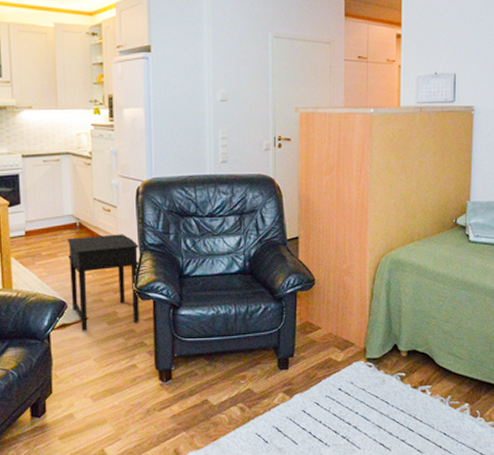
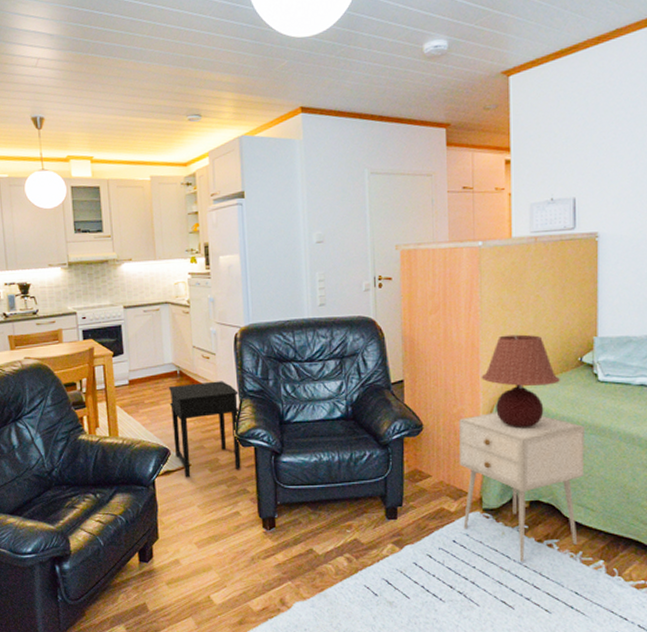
nightstand: none [346,268,456,407] -> present [458,411,585,562]
table lamp: none [369,197,437,283] -> present [481,334,560,427]

